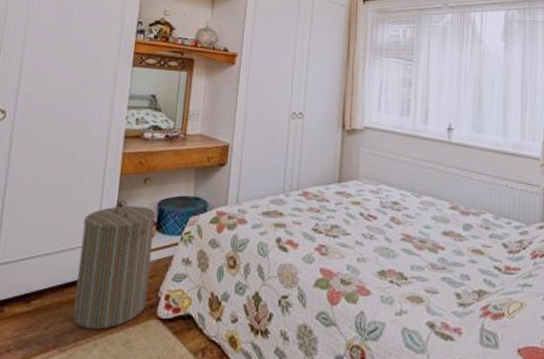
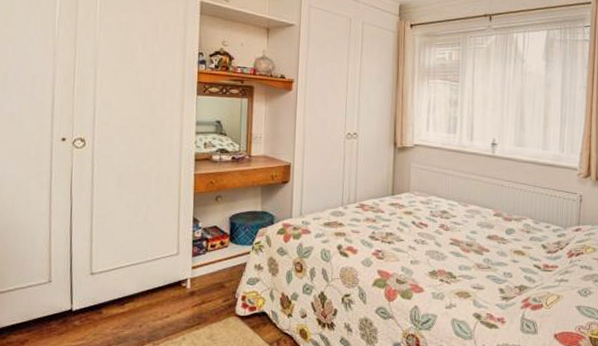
laundry hamper: present [72,200,156,329] -> none [162,215,228,326]

